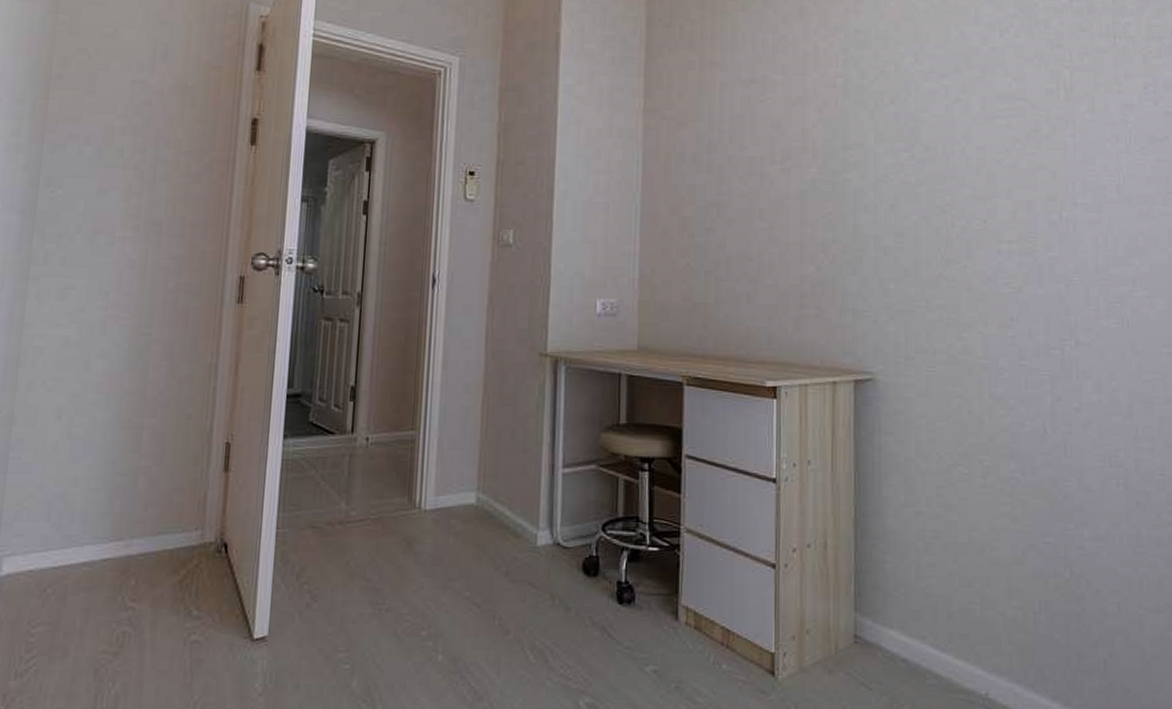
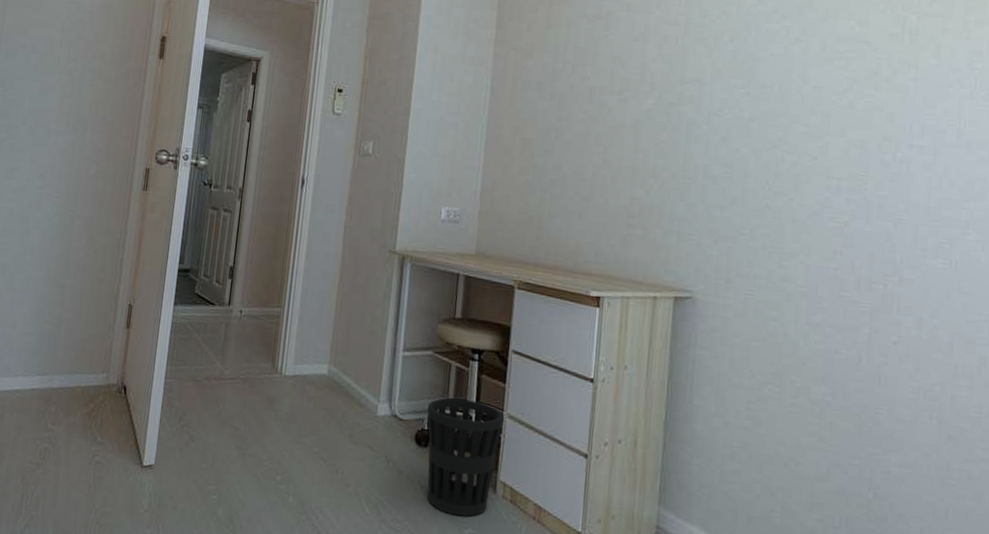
wastebasket: none [594,516,681,652] -> present [427,398,504,517]

